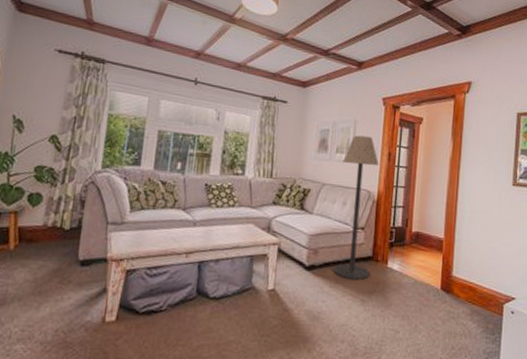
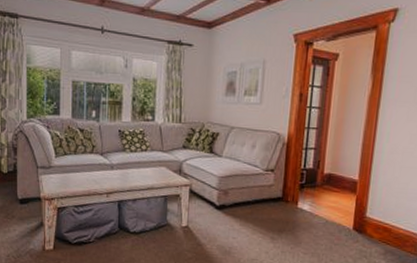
floor lamp: present [333,135,380,281] -> none [243,76,290,220]

